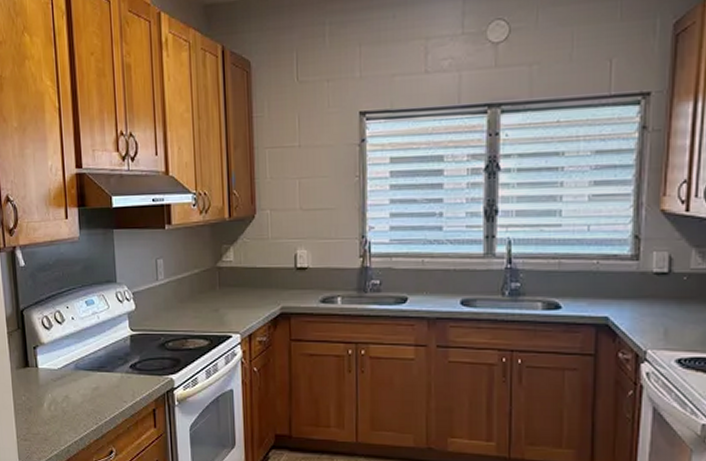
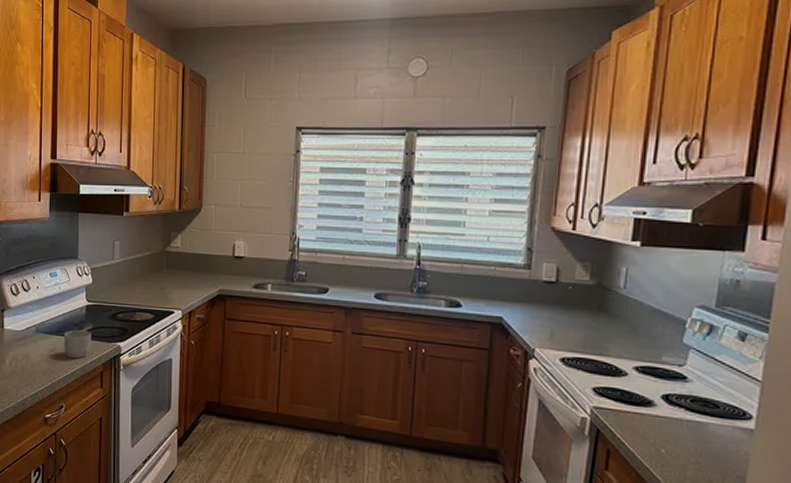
mug: none [108,364,140,397] -> present [64,330,92,359]

